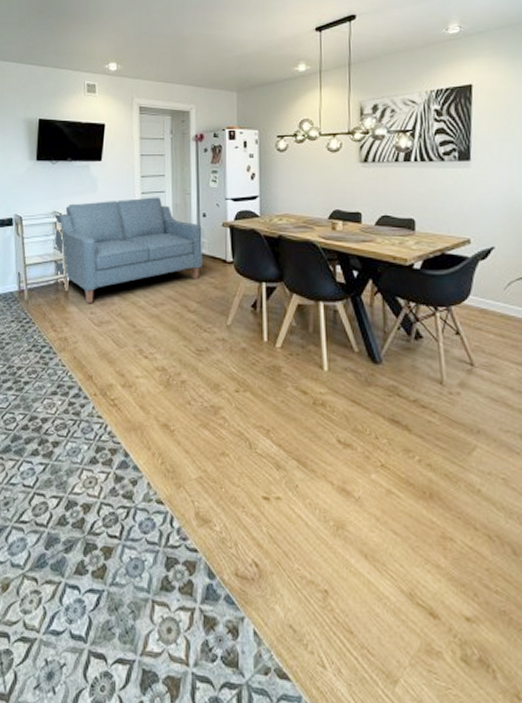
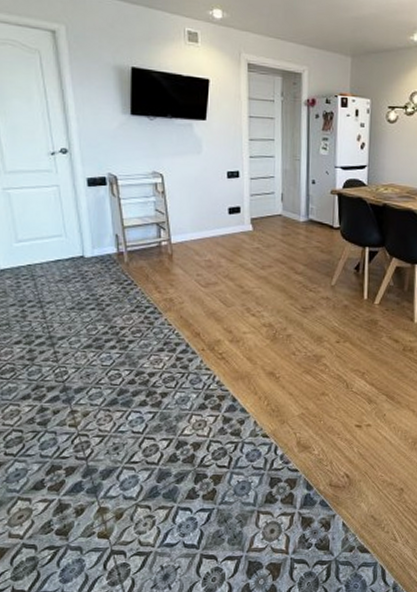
sofa: present [54,197,202,304] -> none [154,161,311,266]

